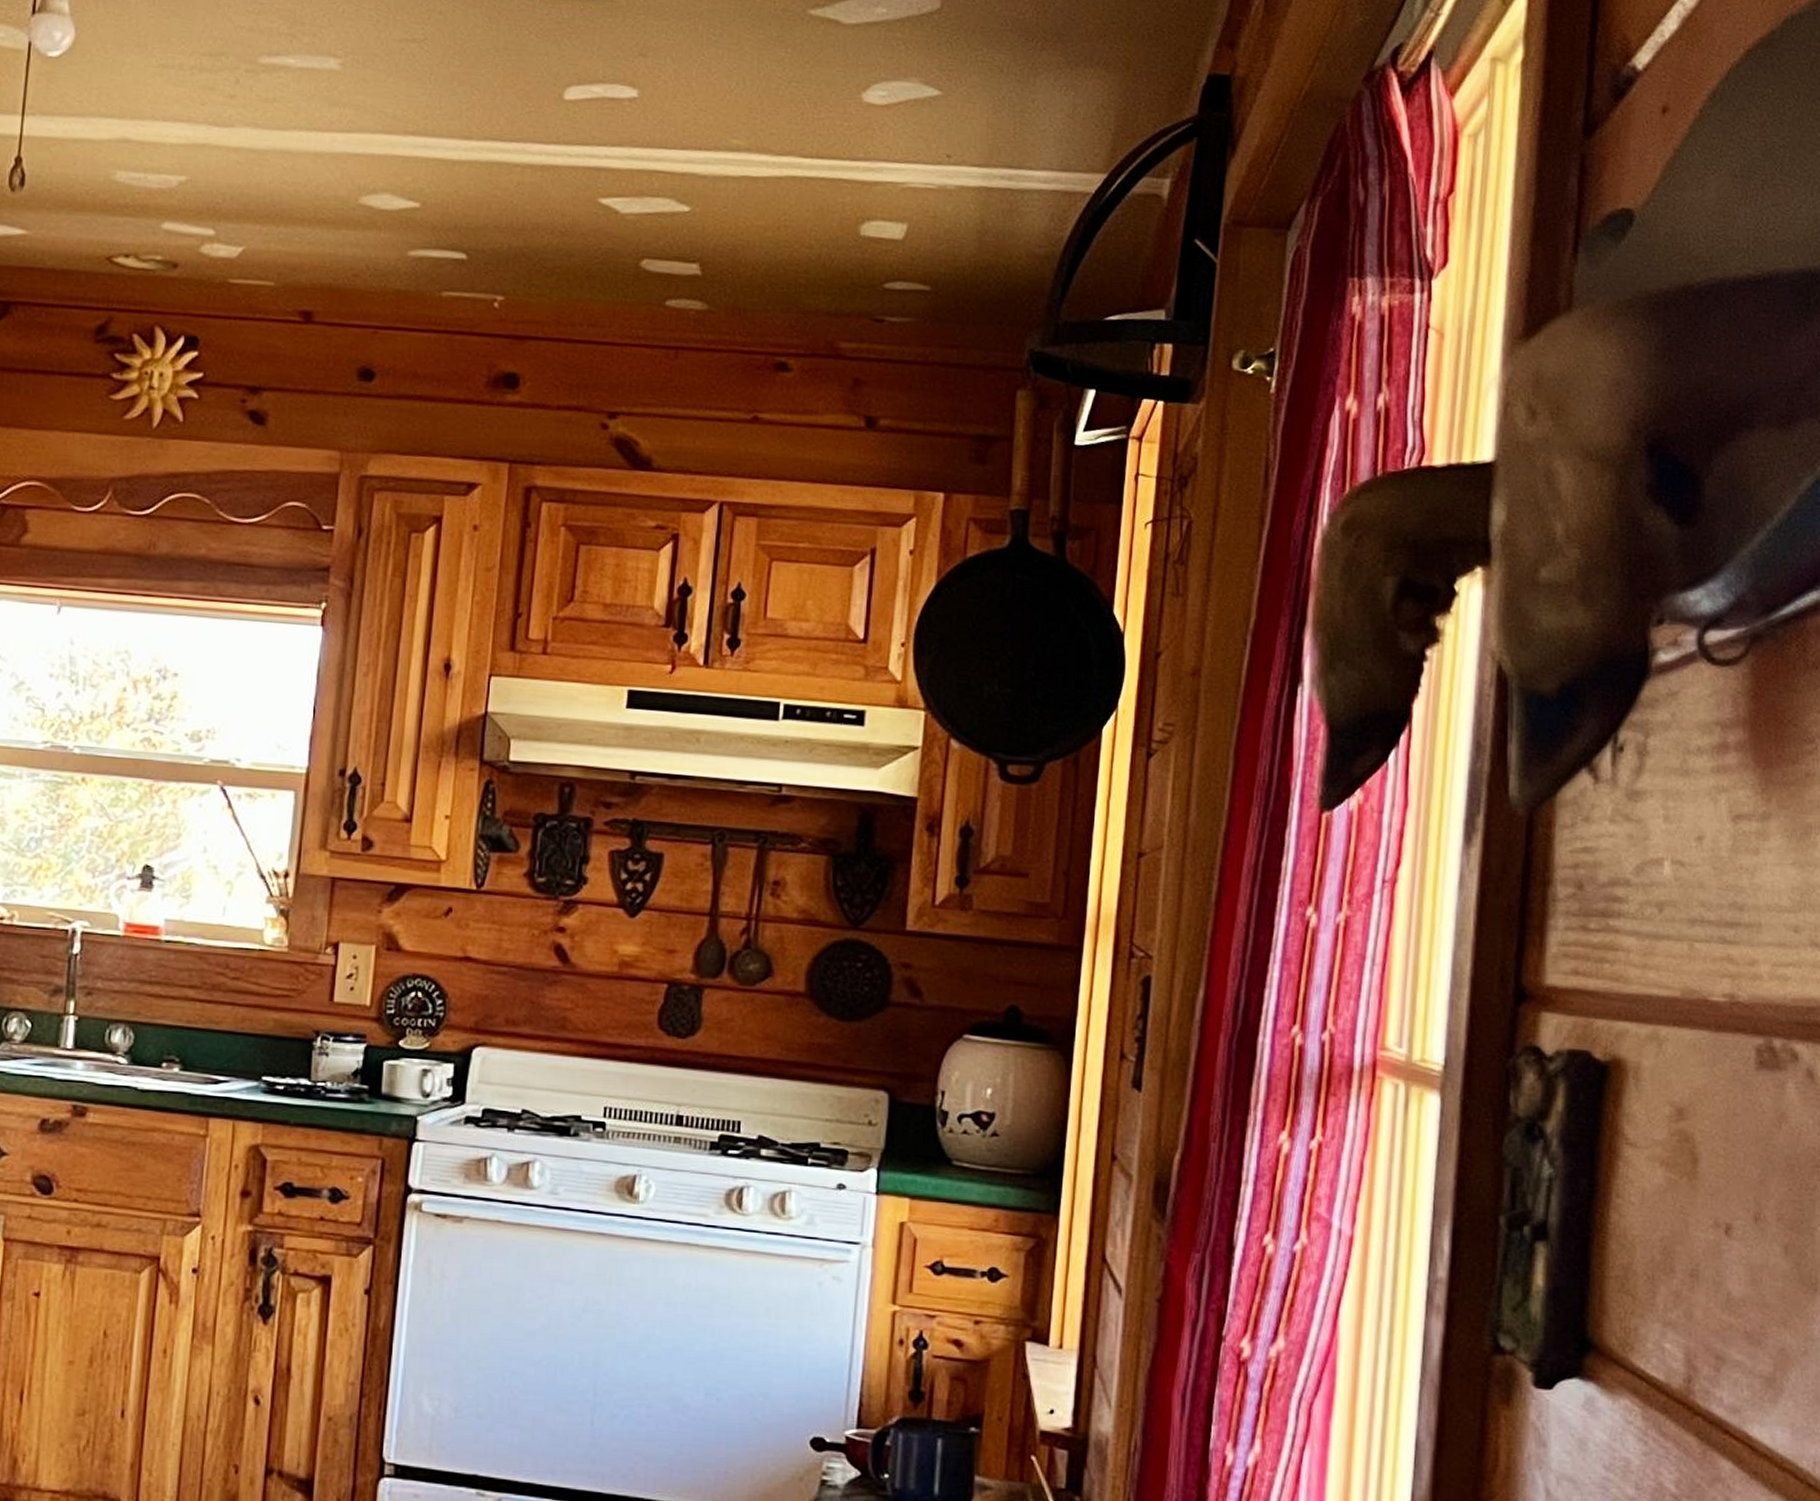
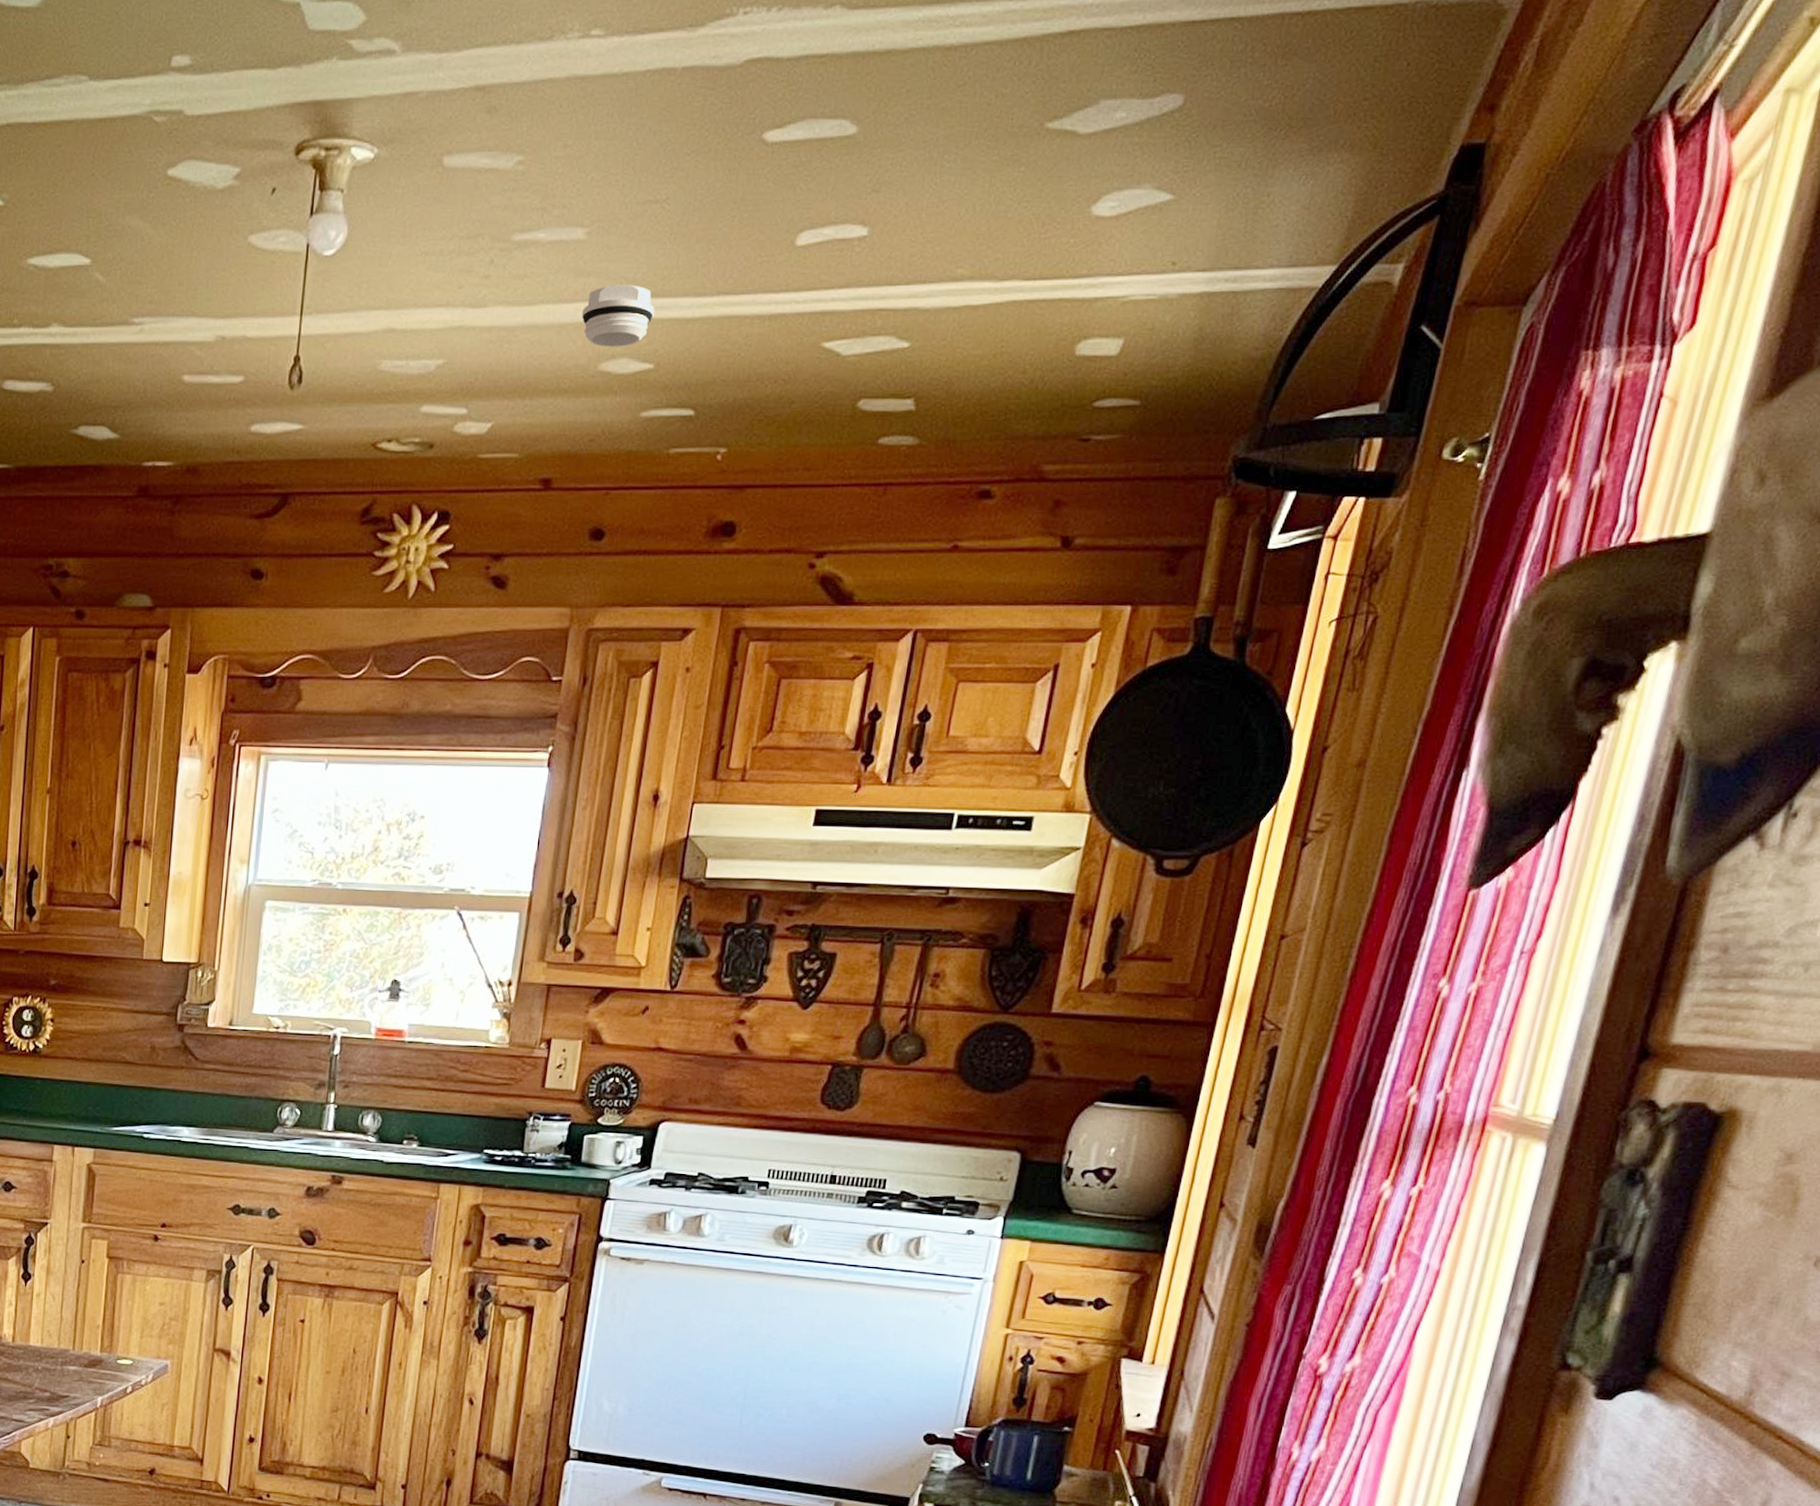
smoke detector: none [338,118,418,183] -> present [581,285,655,347]

